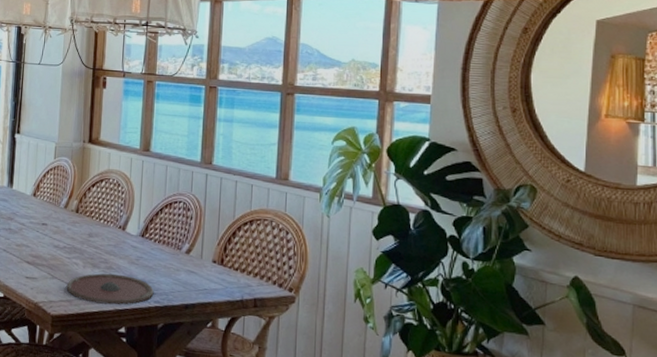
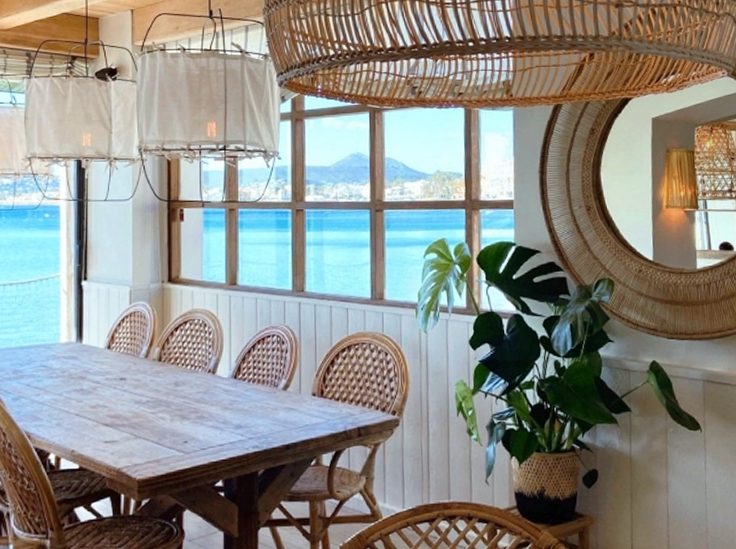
plate: present [66,273,154,305] -> none [153,423,251,459]

